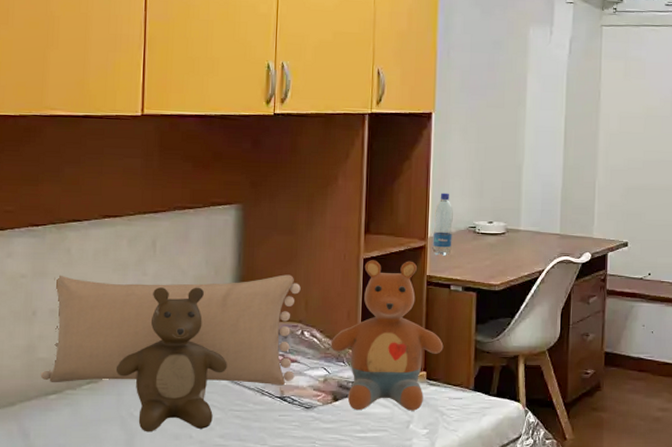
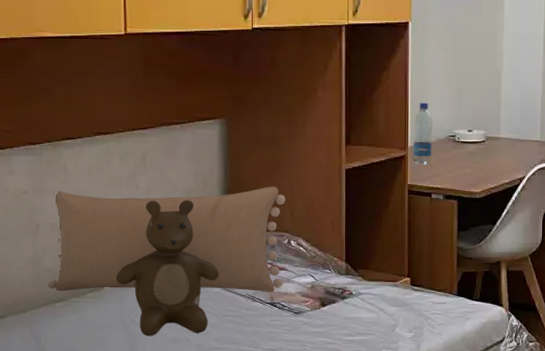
stuffed toy: present [330,260,444,411] -> none [316,170,426,316]

